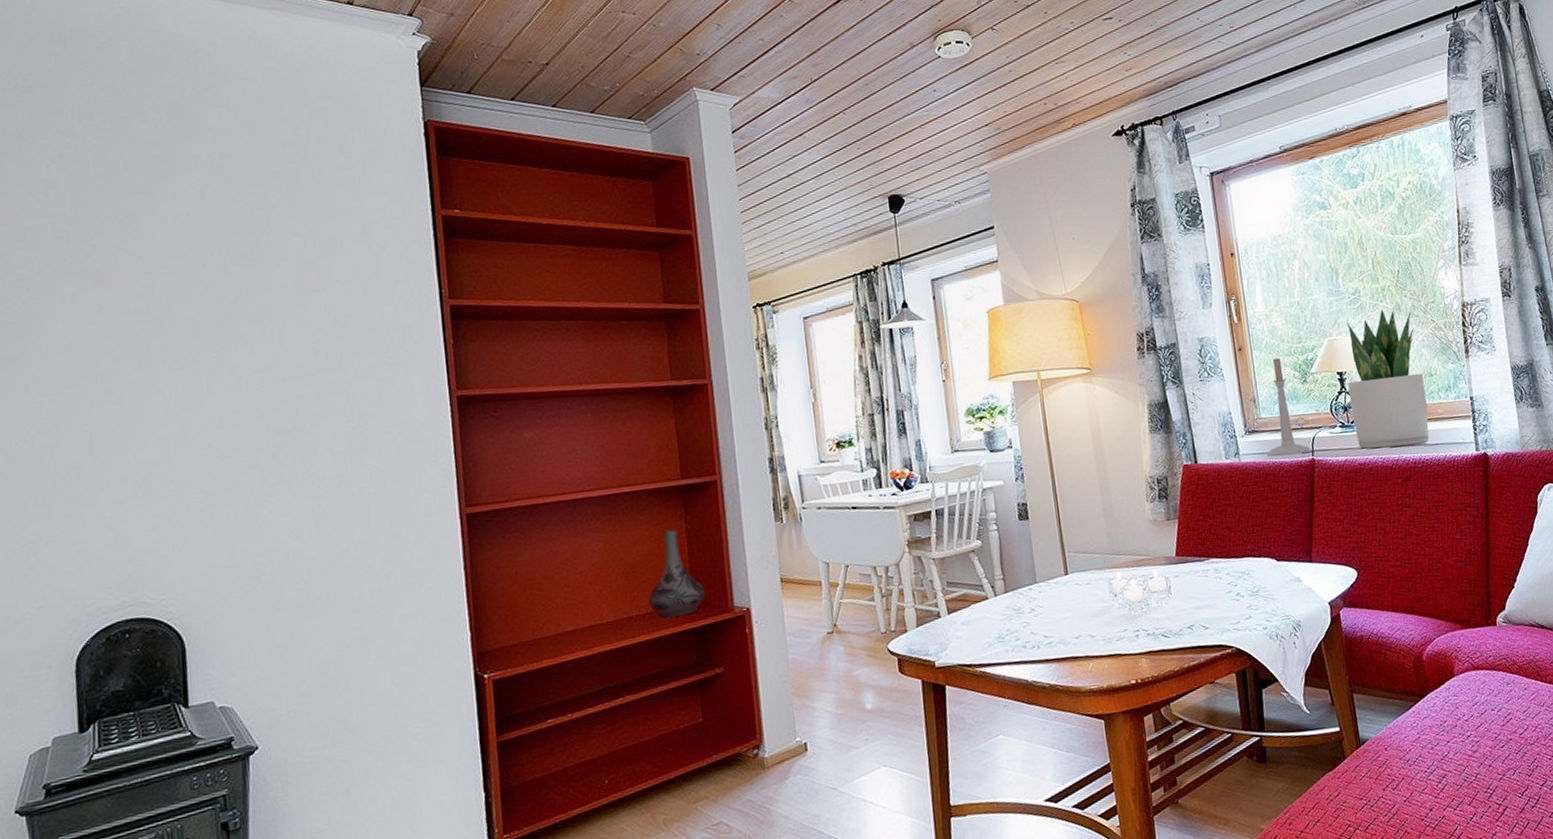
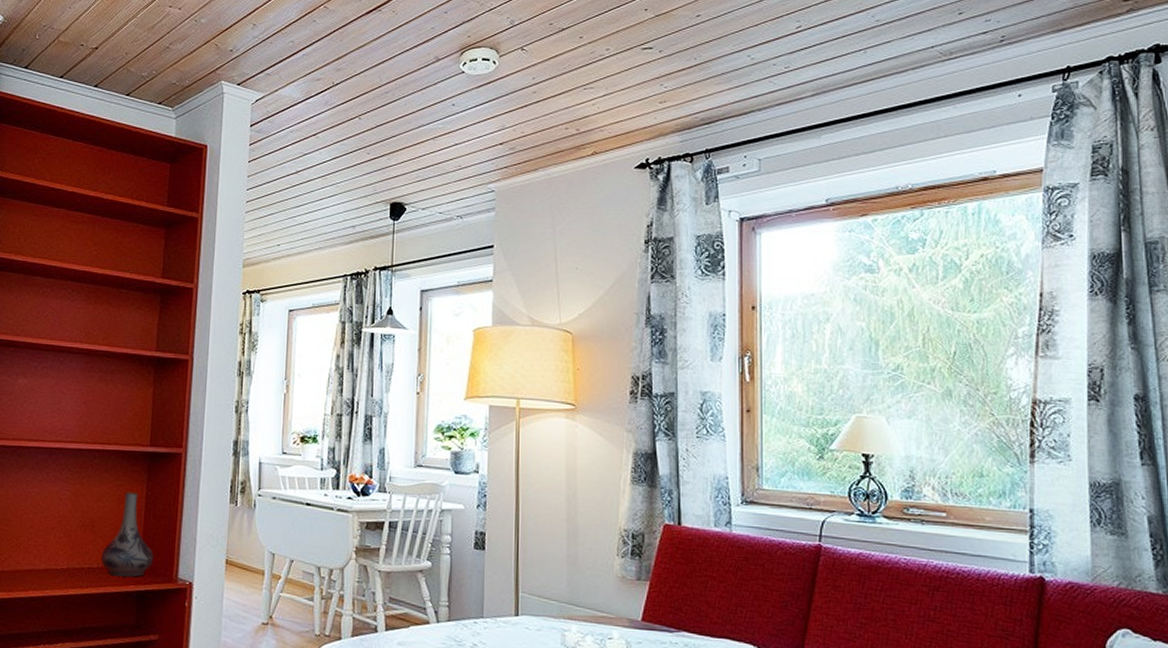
candlestick: present [1266,357,1313,457] -> none [763,425,820,538]
planter: present [1346,310,1429,449] -> none [873,393,972,553]

